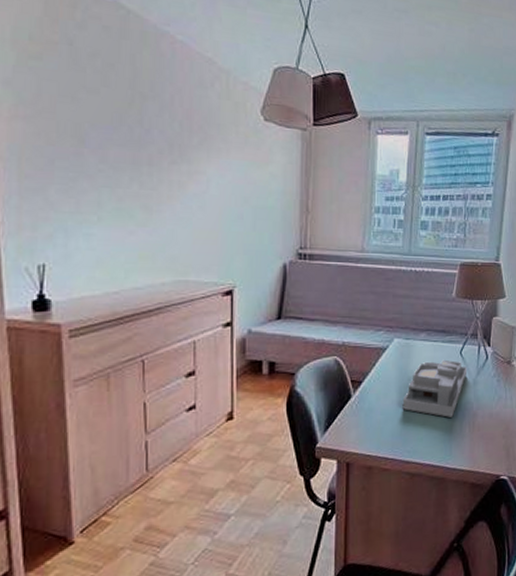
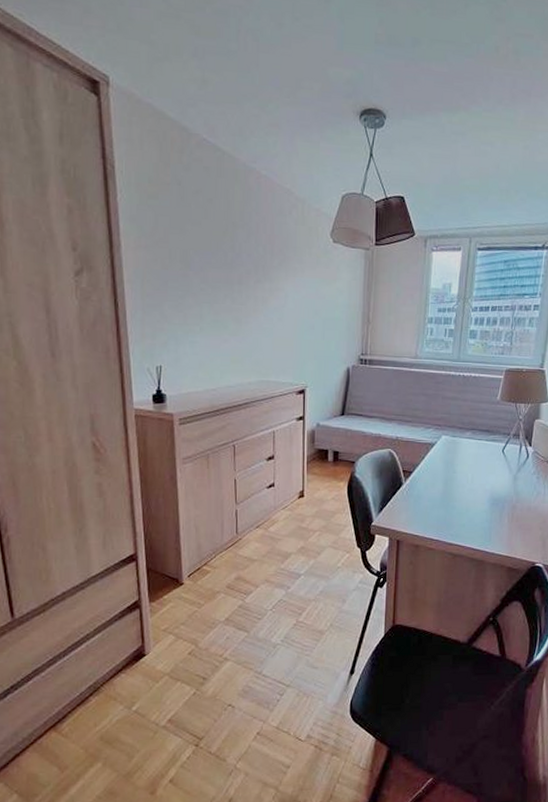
desk organizer: present [402,359,468,417] -> none [447,456,509,508]

